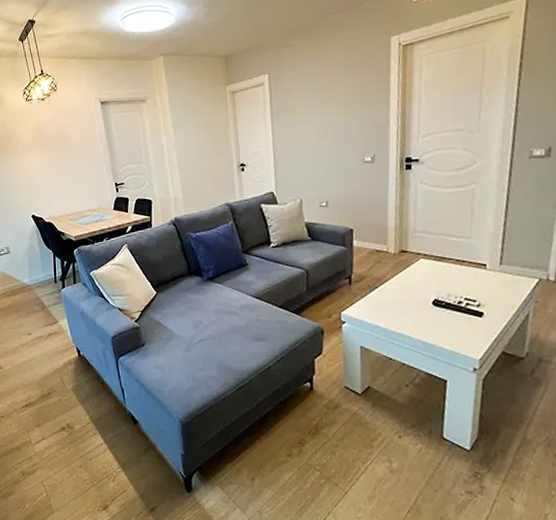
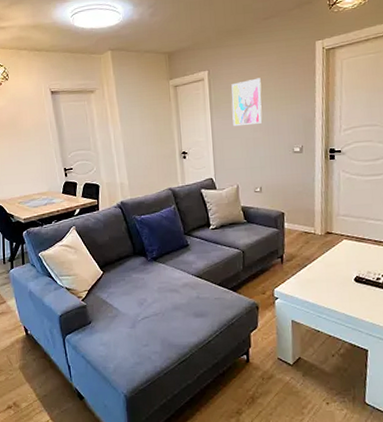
wall art: none [294,80,329,135] -> present [231,78,262,127]

